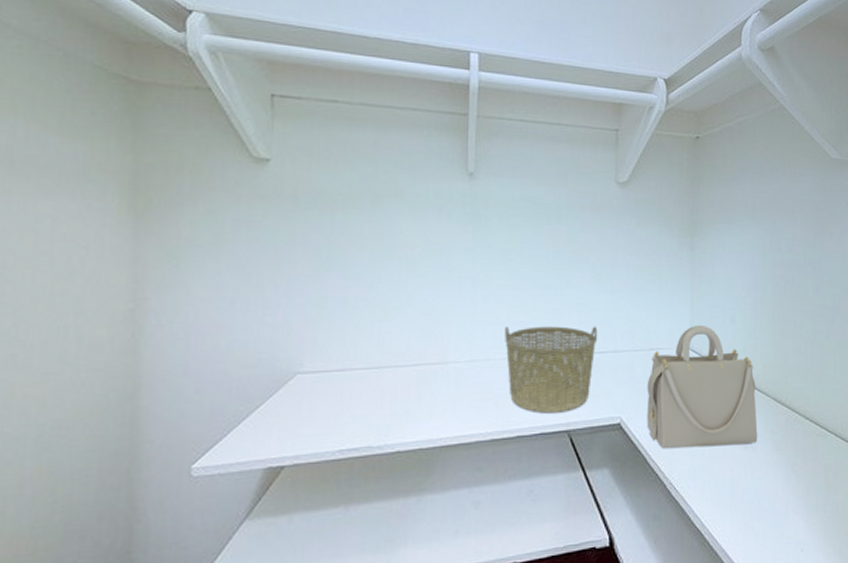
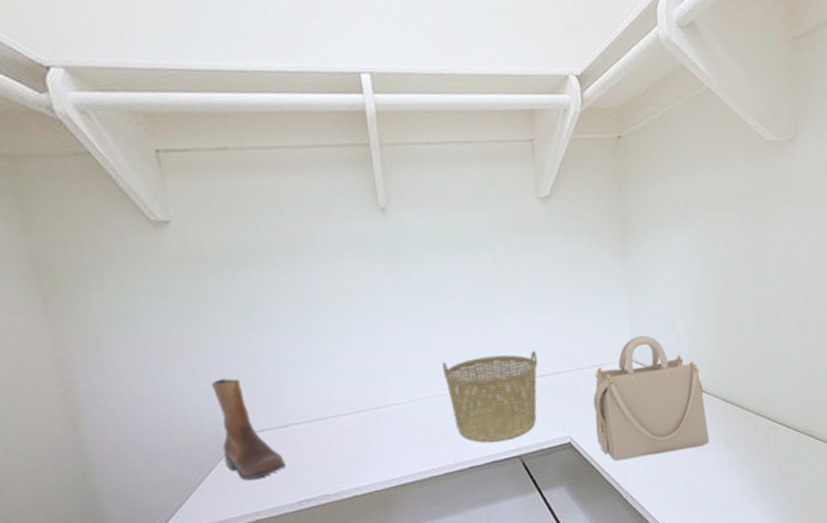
boot: none [275,315,335,422] -> present [212,378,286,482]

